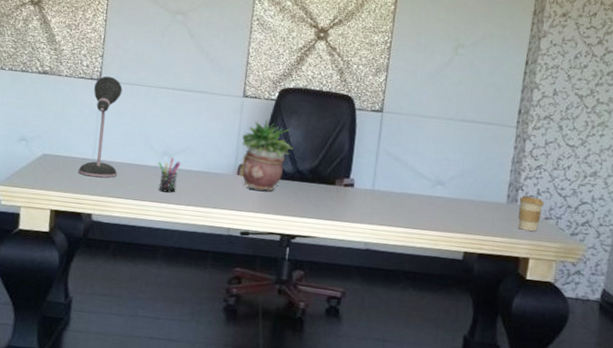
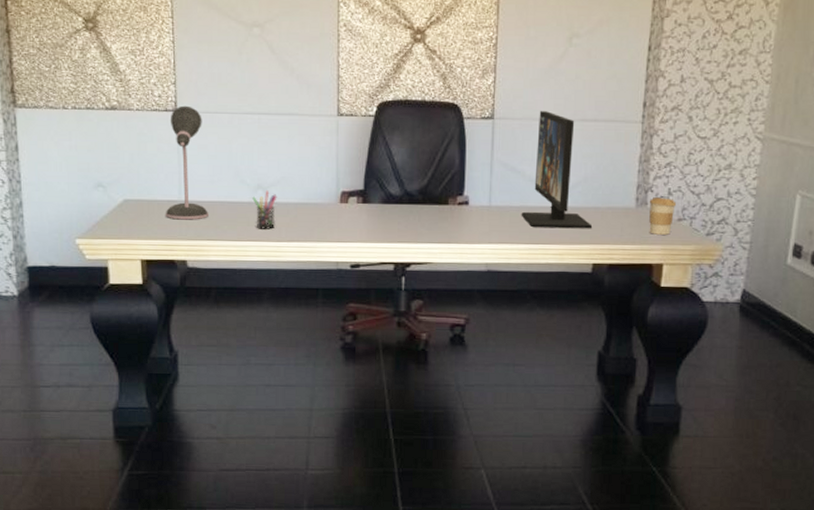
potted plant: present [239,118,293,191] -> none [342,137,399,218]
computer monitor: none [400,109,466,220] -> present [521,111,593,229]

